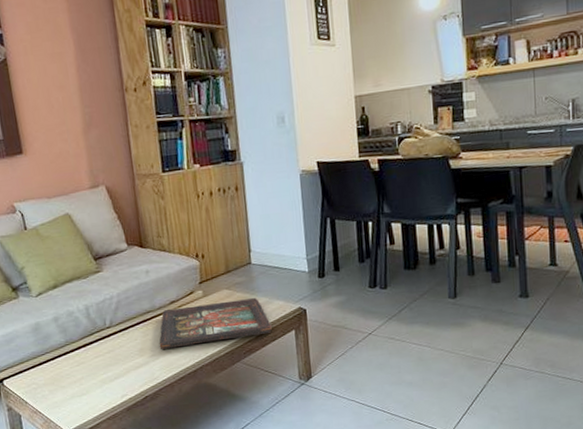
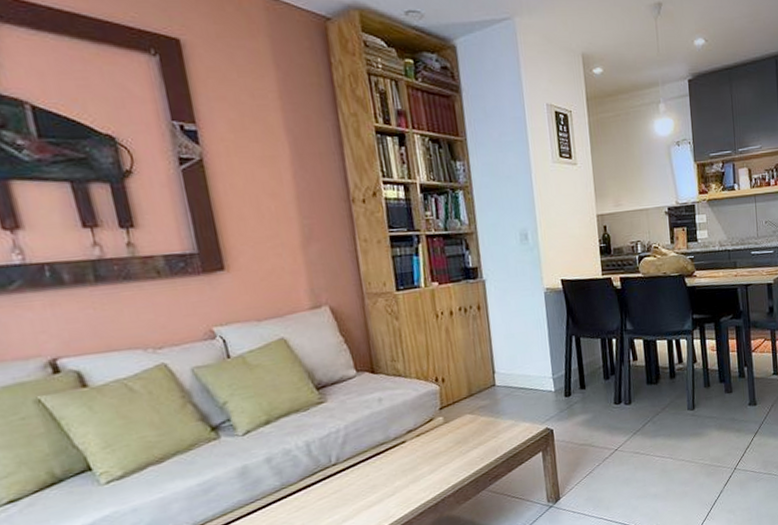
decorative tray: present [159,298,272,349] -> none [394,421,519,484]

